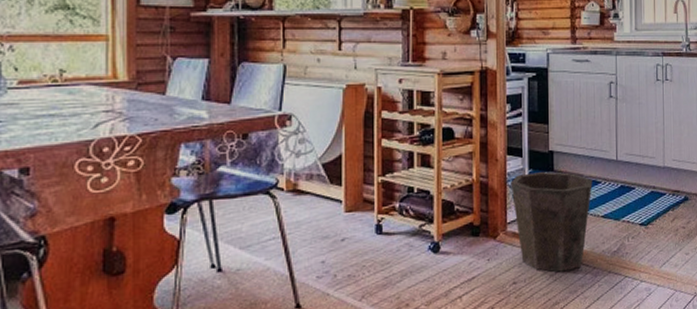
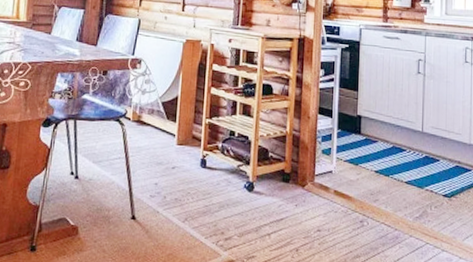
waste bin: present [511,172,593,272] -> none [320,132,398,228]

